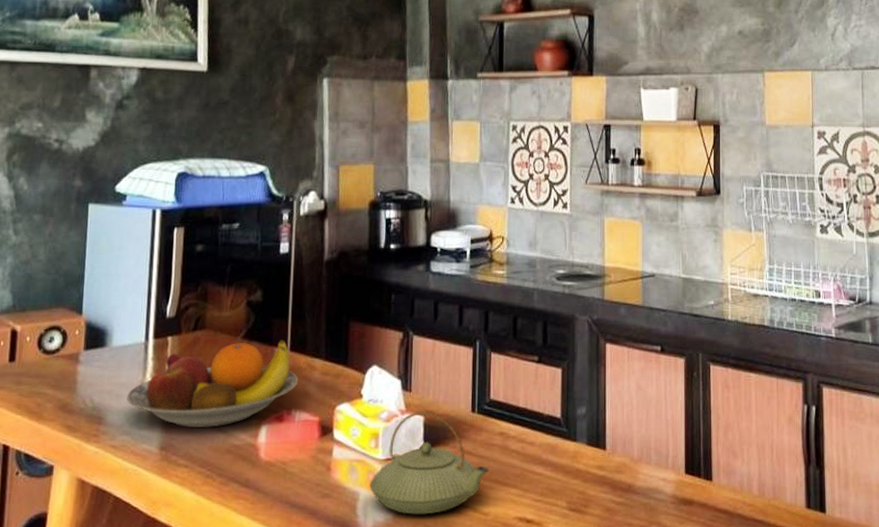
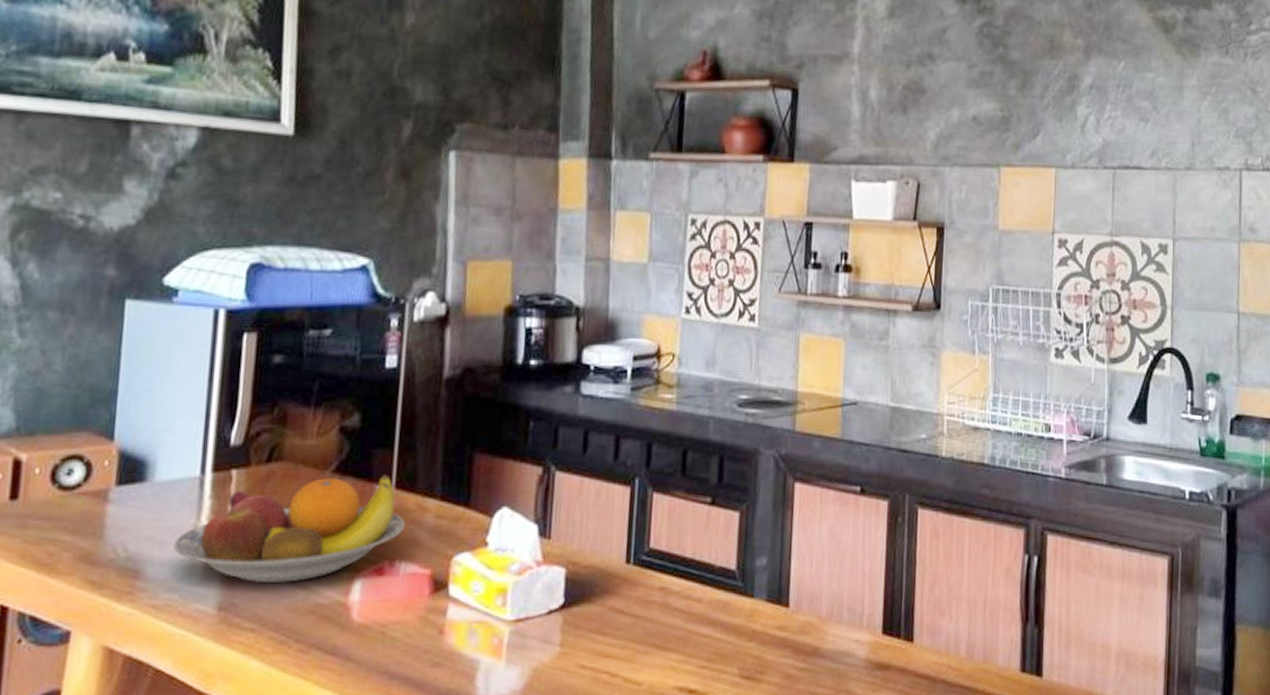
teapot: present [369,411,489,515] -> none [493,562,645,686]

